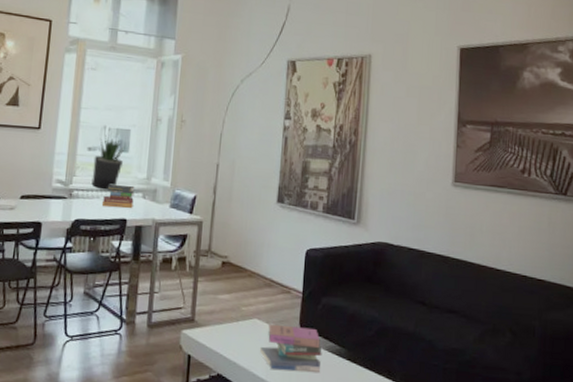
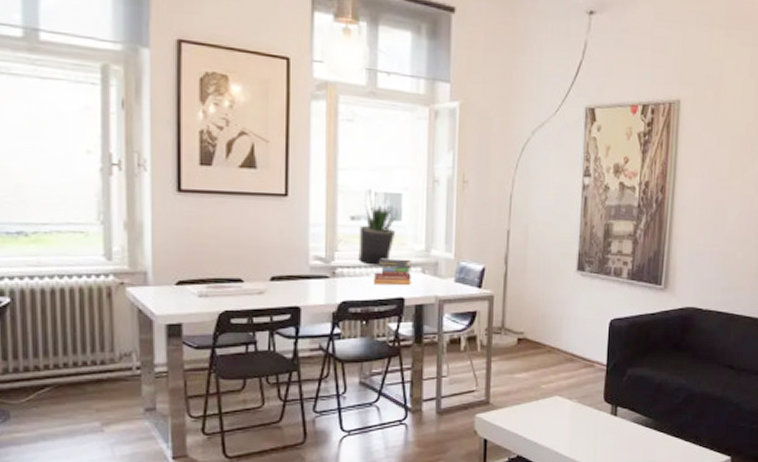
books: present [260,323,322,372] -> none [563,400,628,445]

